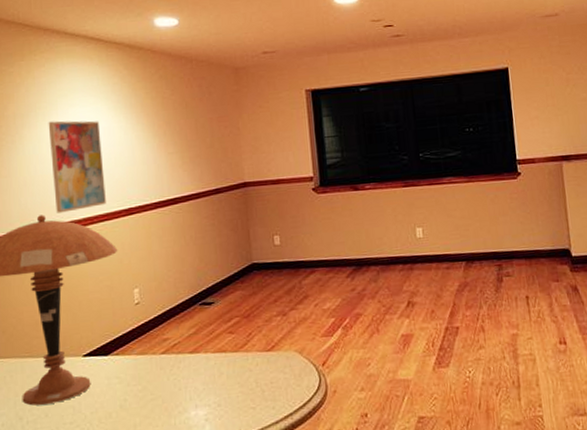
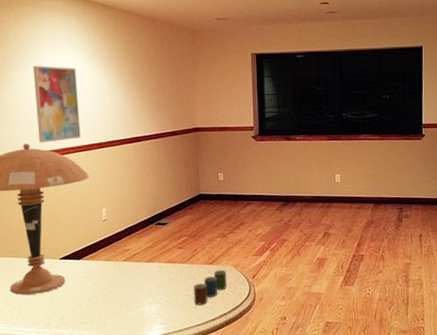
cup: none [249,357,291,405] -> present [193,269,227,305]

